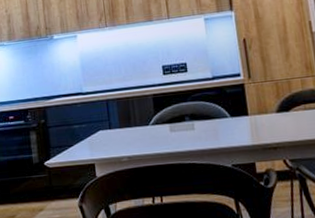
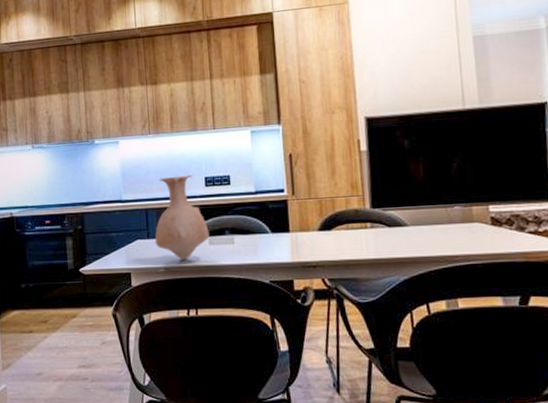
vase: none [116,64,170,149] -> present [155,175,209,261]

